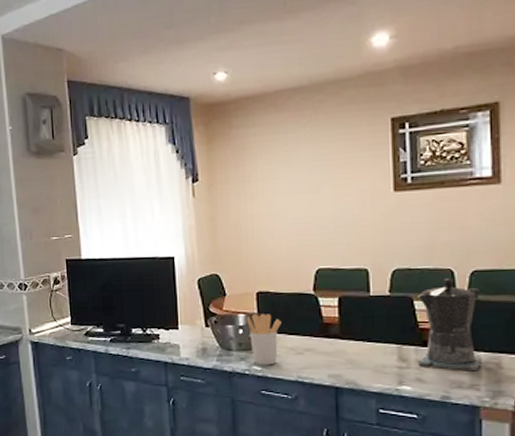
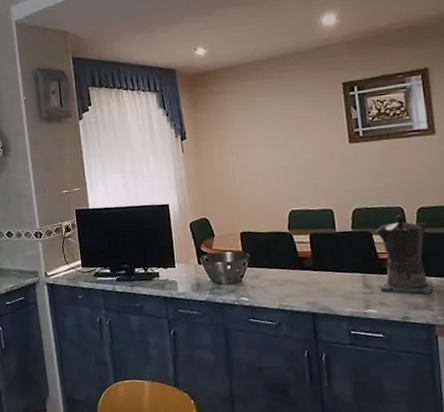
utensil holder: present [246,314,281,365] -> none [233,251,263,296]

